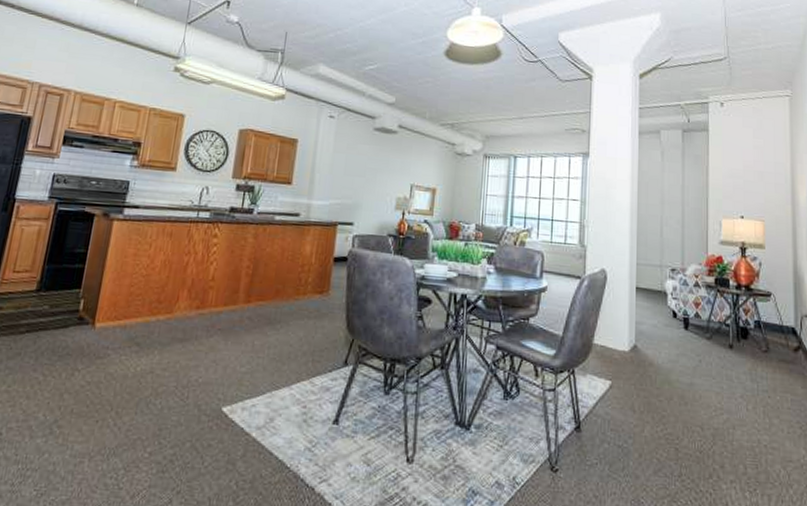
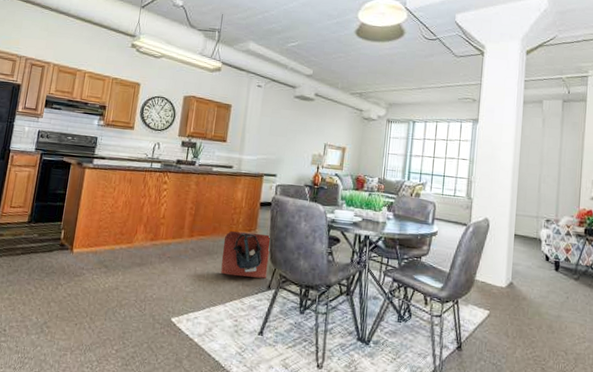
backpack: none [285,294,346,352] -> present [221,231,270,279]

